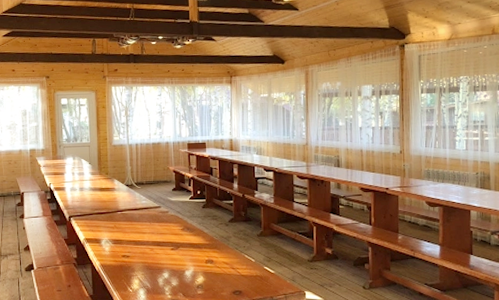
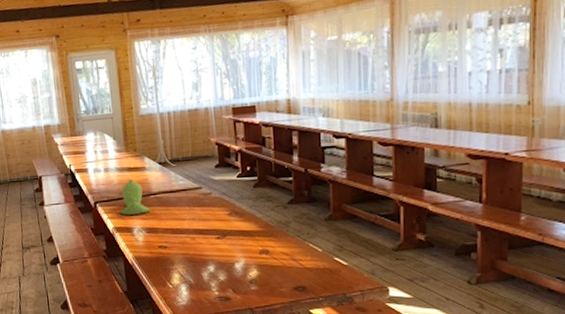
vase: none [90,198,117,228] -> present [119,179,150,215]

